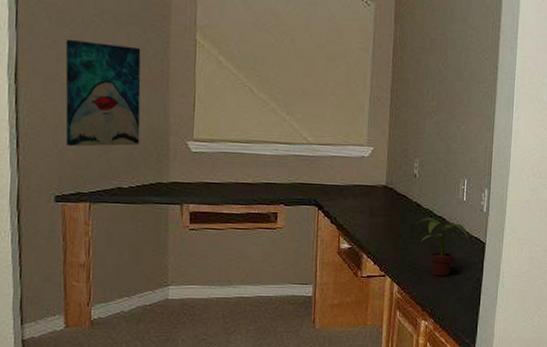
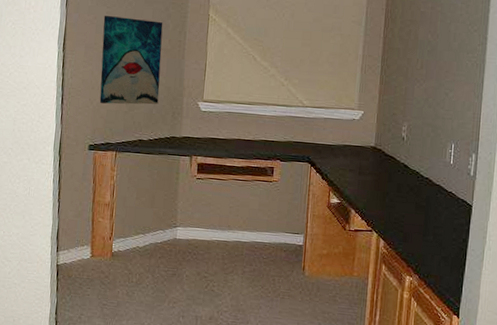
potted plant: present [415,218,468,276] -> none [402,178,455,235]

